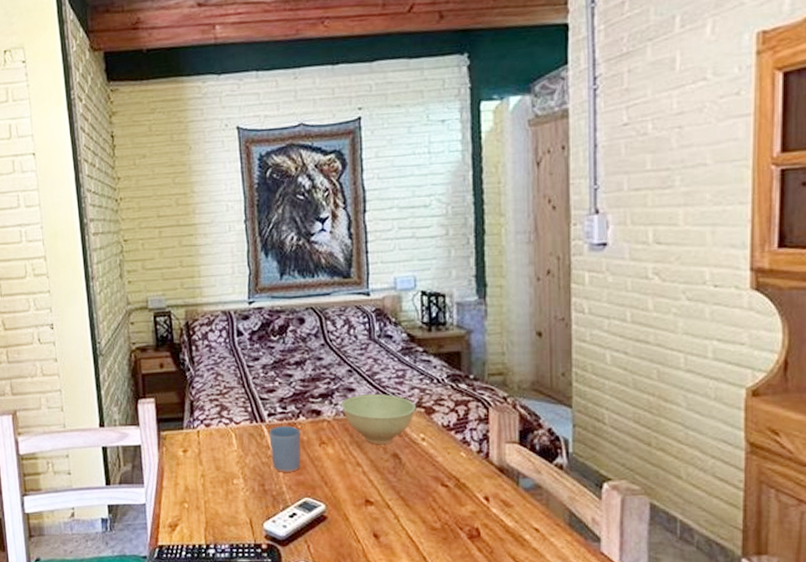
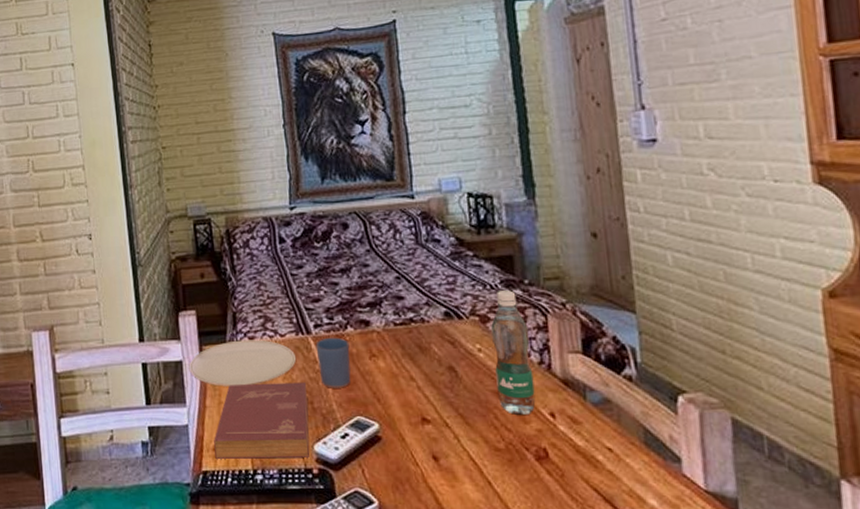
plate: none [147,426,250,469] -> present [188,339,297,387]
book: none [170,466,260,535] -> present [214,382,310,459]
bowl: present [340,394,416,445] -> none [389,302,470,357]
bottle: none [435,385,472,499] -> present [491,290,536,416]

